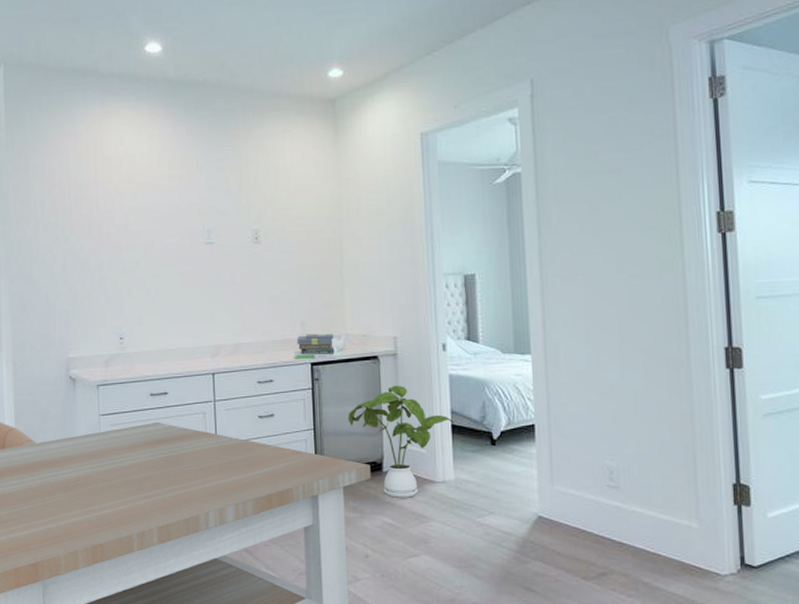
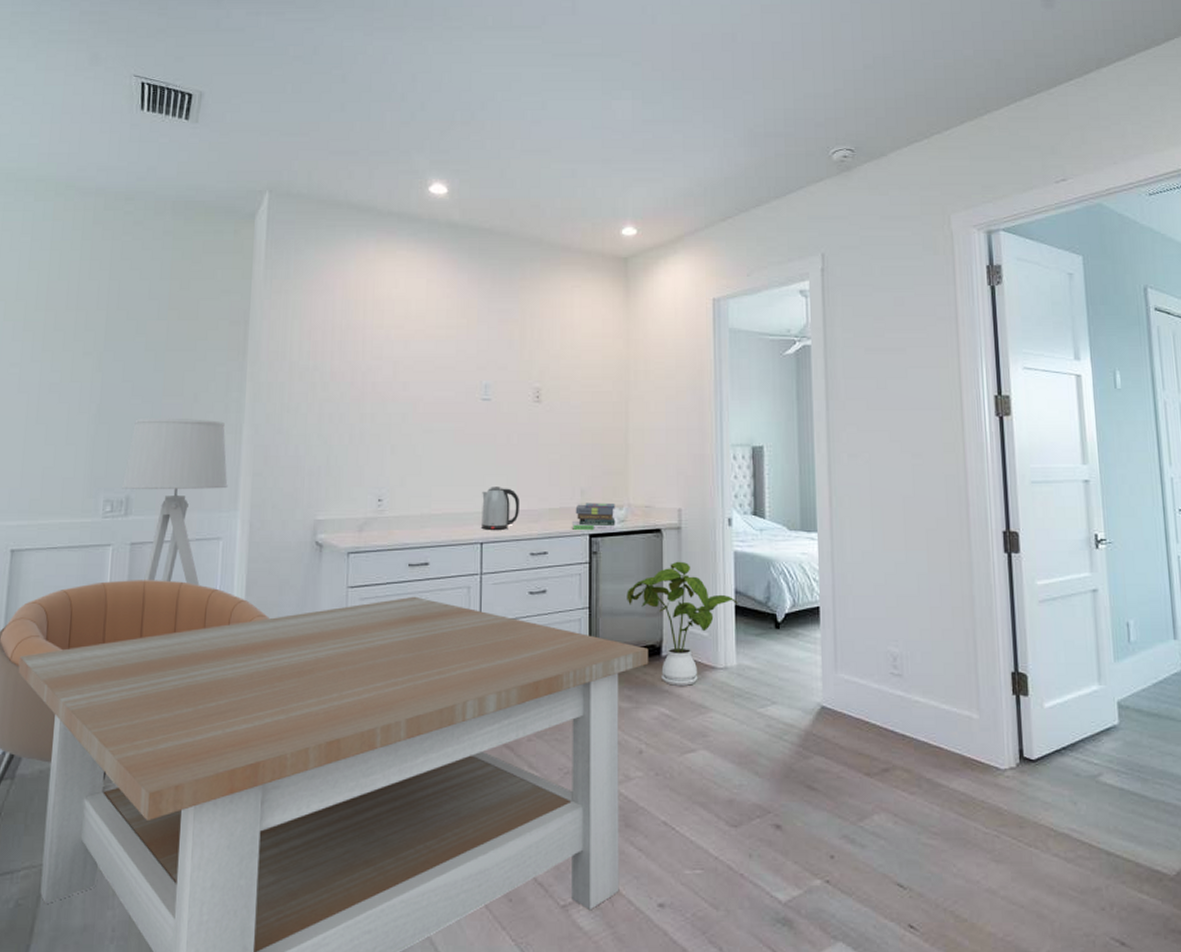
kettle: none [211,322,246,362] -> present [482,487,519,530]

